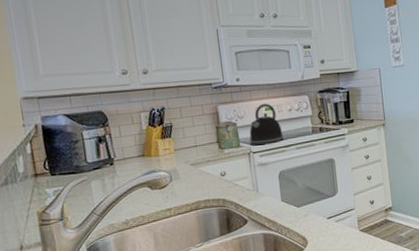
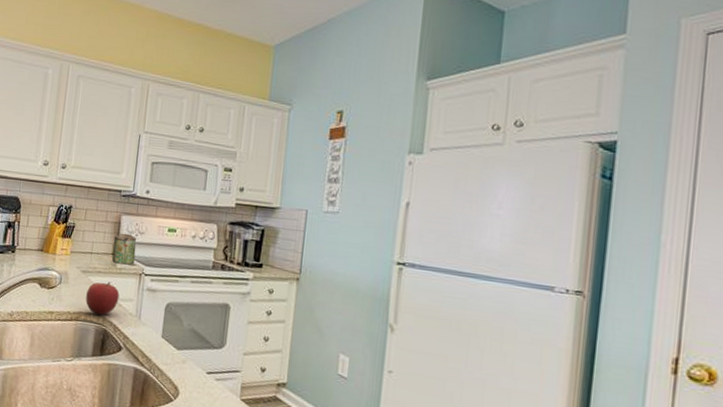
fruit: none [200,167,234,199] -> present [85,282,120,315]
kettle: present [249,103,284,146] -> none [143,223,181,271]

